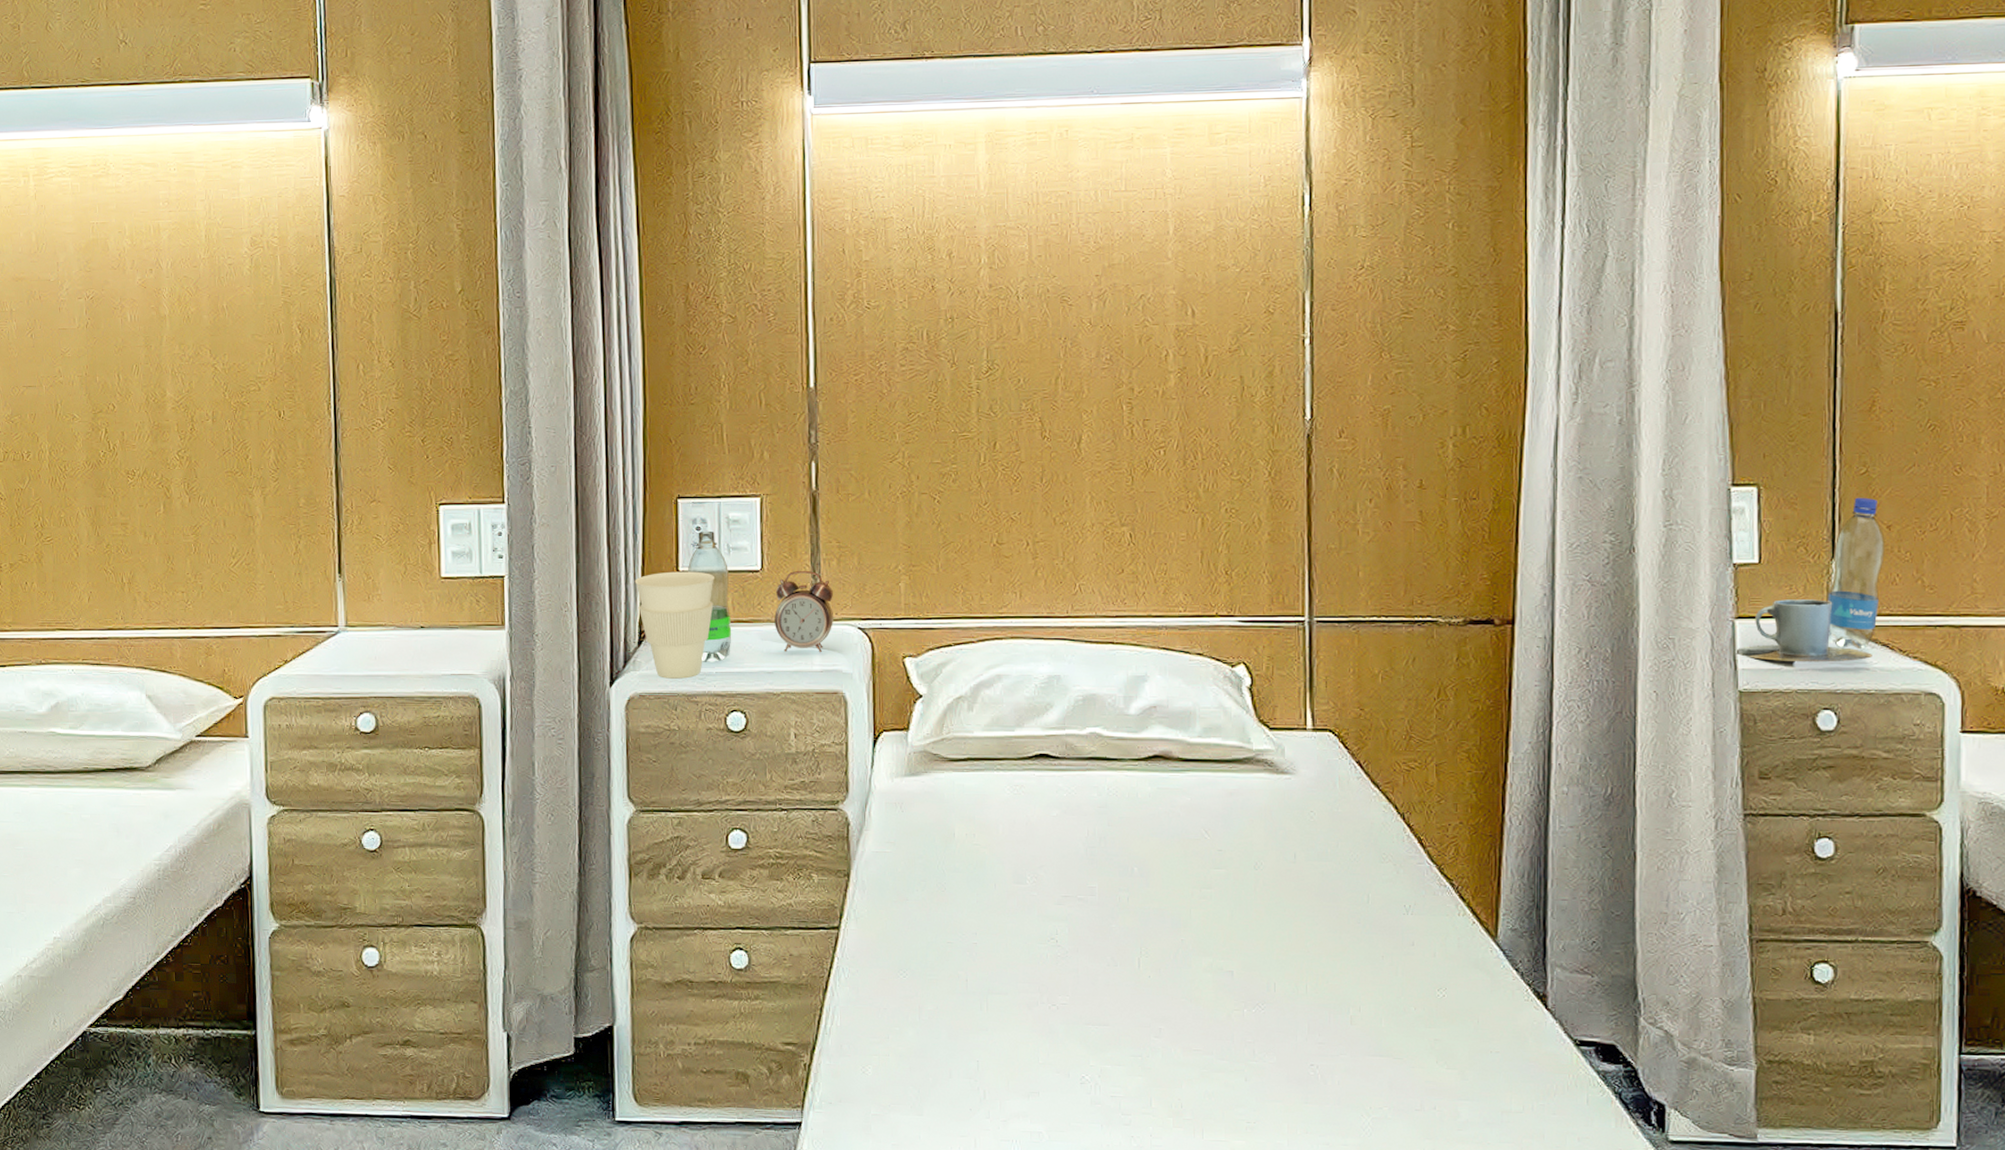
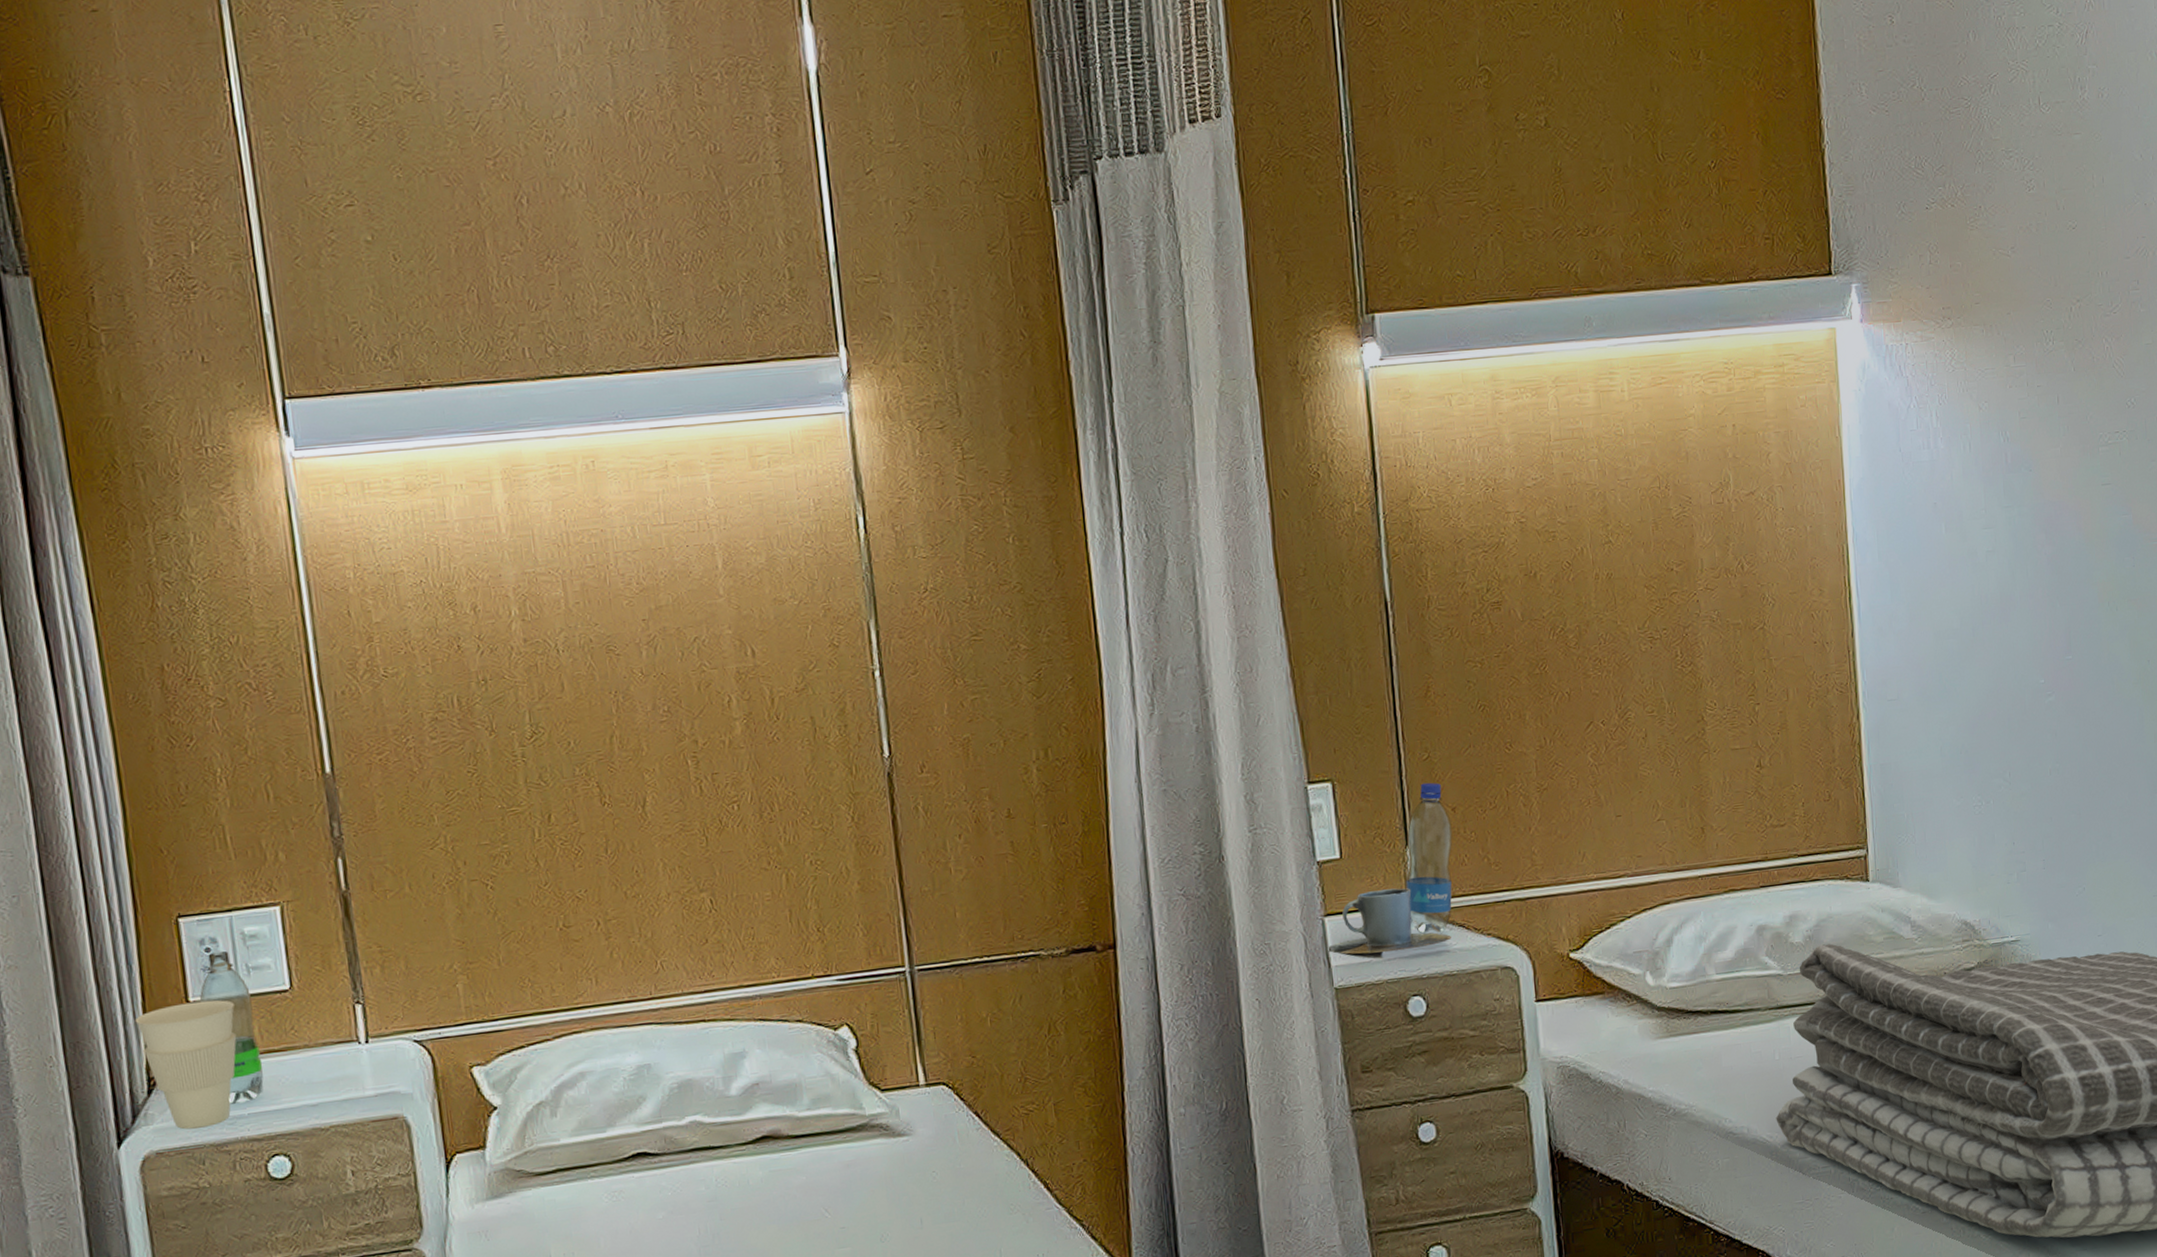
alarm clock: present [774,570,834,653] -> none [310,982,384,1079]

